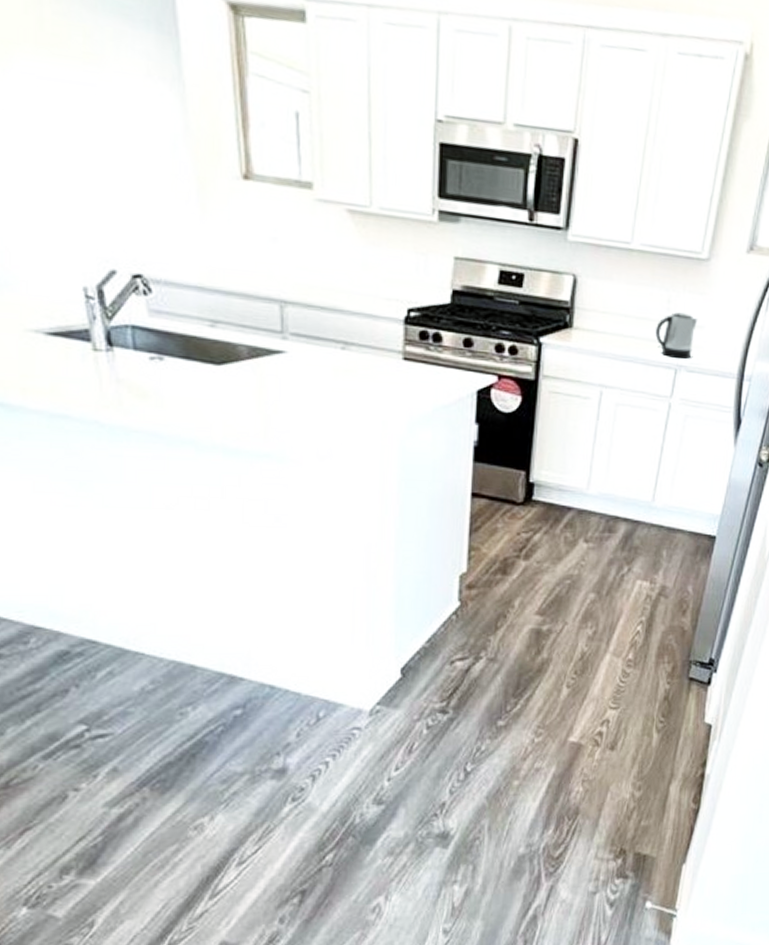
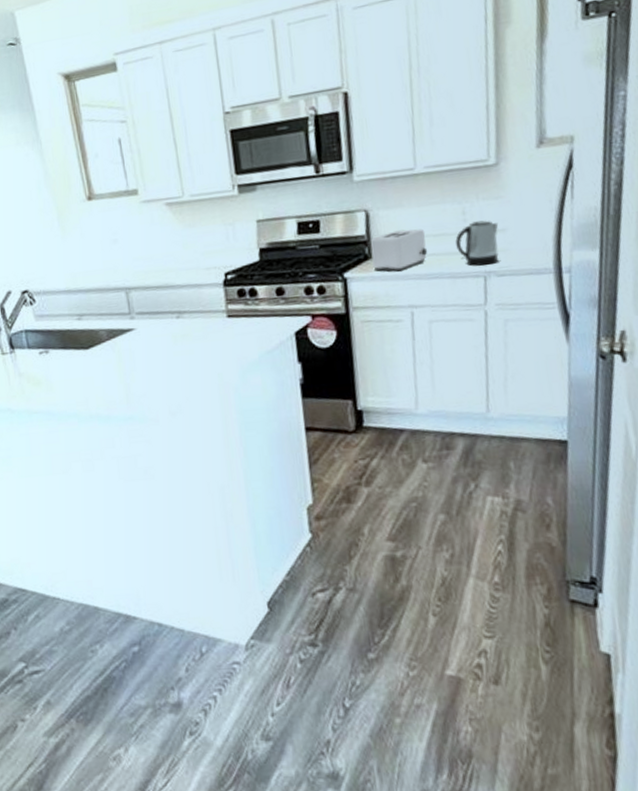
toaster: none [571,303,629,348] -> present [370,229,428,272]

